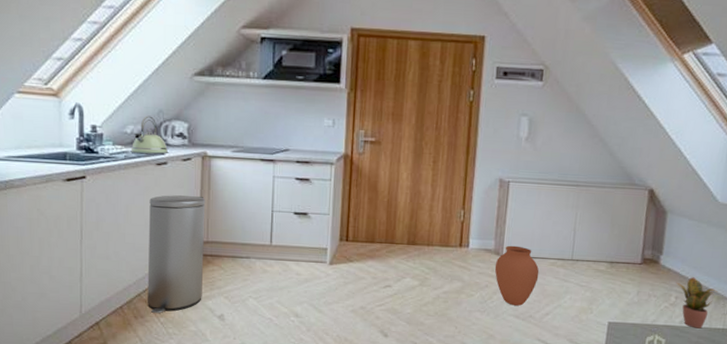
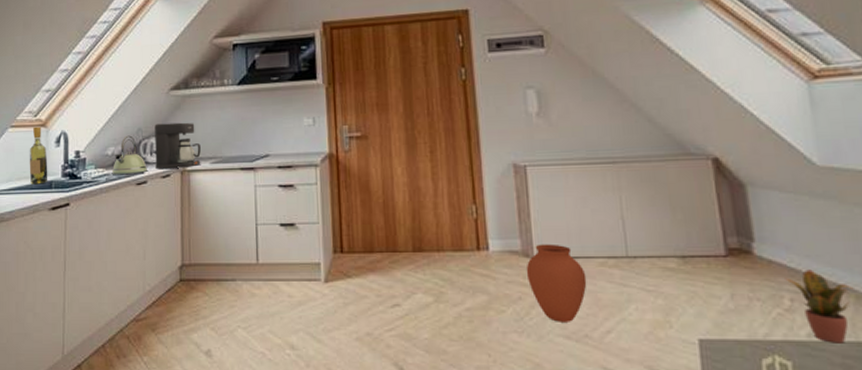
bottle: none [39,95,62,155] -> present [29,126,48,185]
pedal bin: present [147,195,206,314] -> none [129,215,187,352]
coffee maker: none [176,107,223,155] -> present [155,122,201,169]

